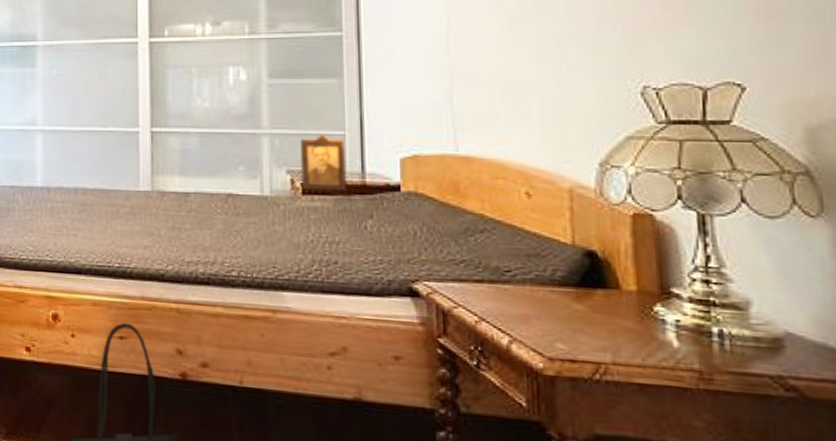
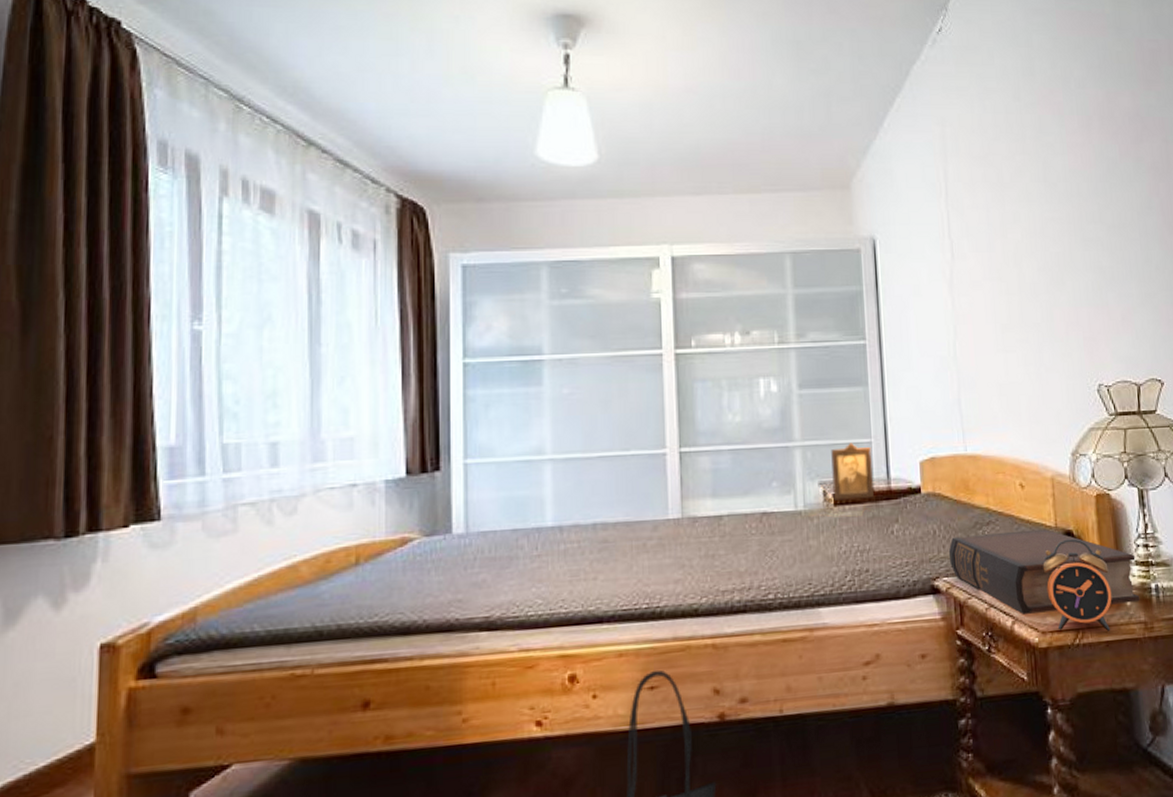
book: none [432,240,694,346] -> present [949,529,1140,616]
alarm clock: none [553,260,651,374] -> present [1042,538,1112,632]

